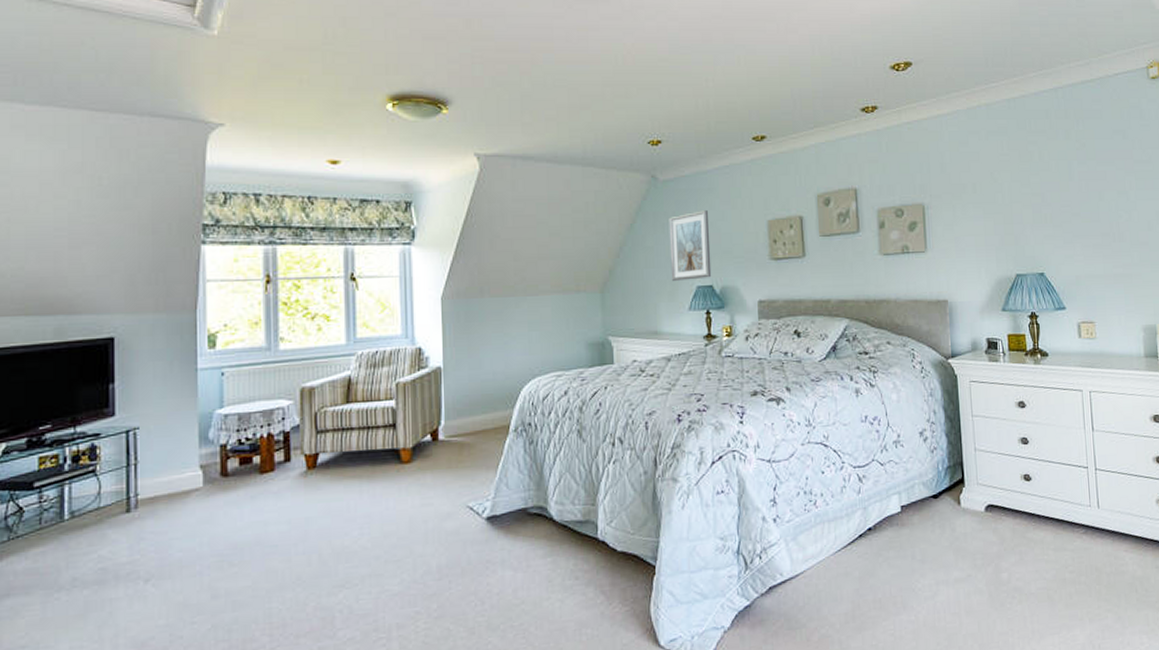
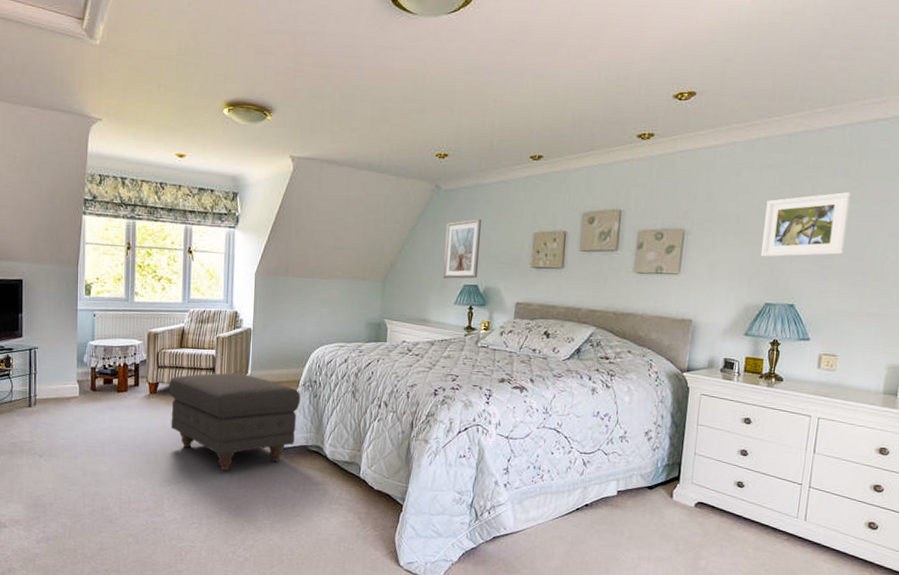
ottoman: none [333,426,512,558] -> present [168,372,300,470]
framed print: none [999,153,1080,226] -> present [760,191,851,258]

